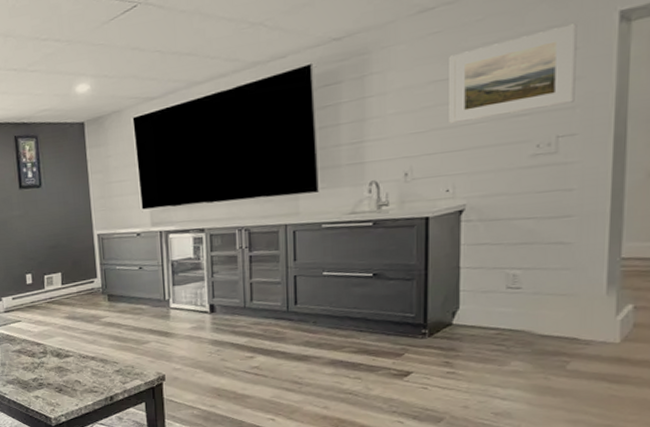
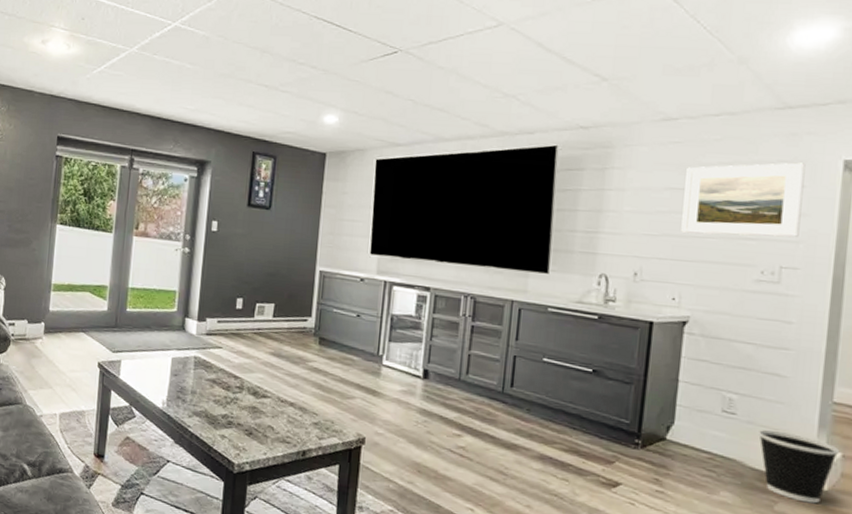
wastebasket: none [544,295,631,357] -> present [757,430,840,504]

